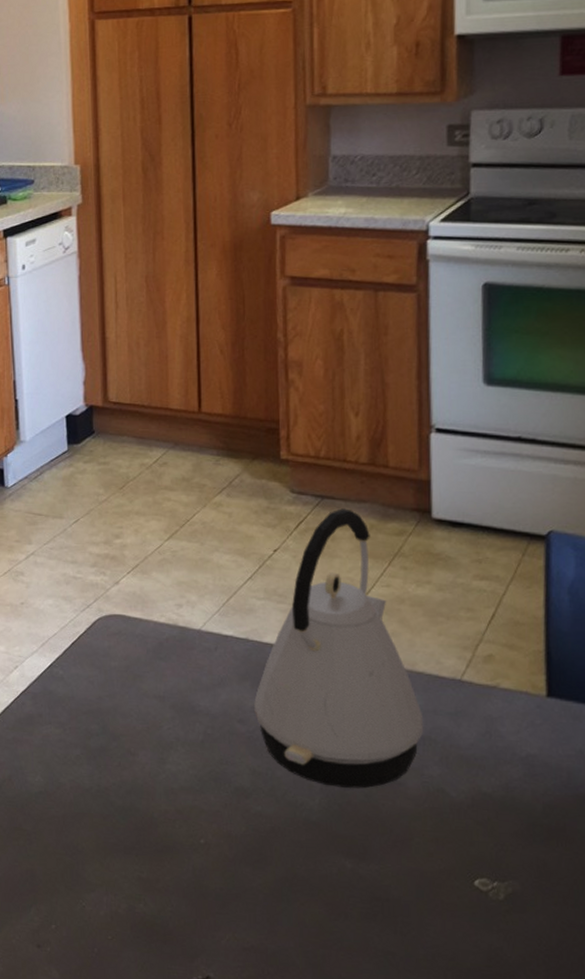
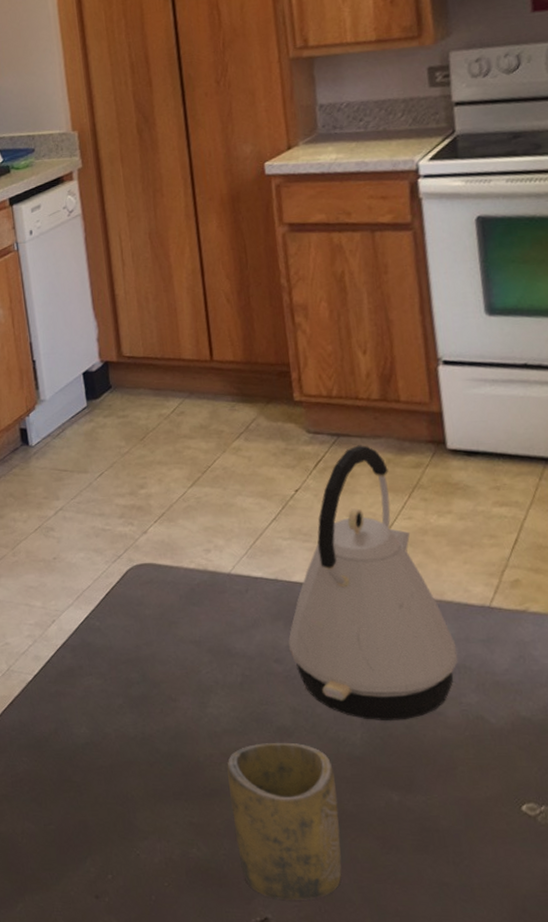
cup: none [181,802,290,962] -> present [227,742,342,900]

